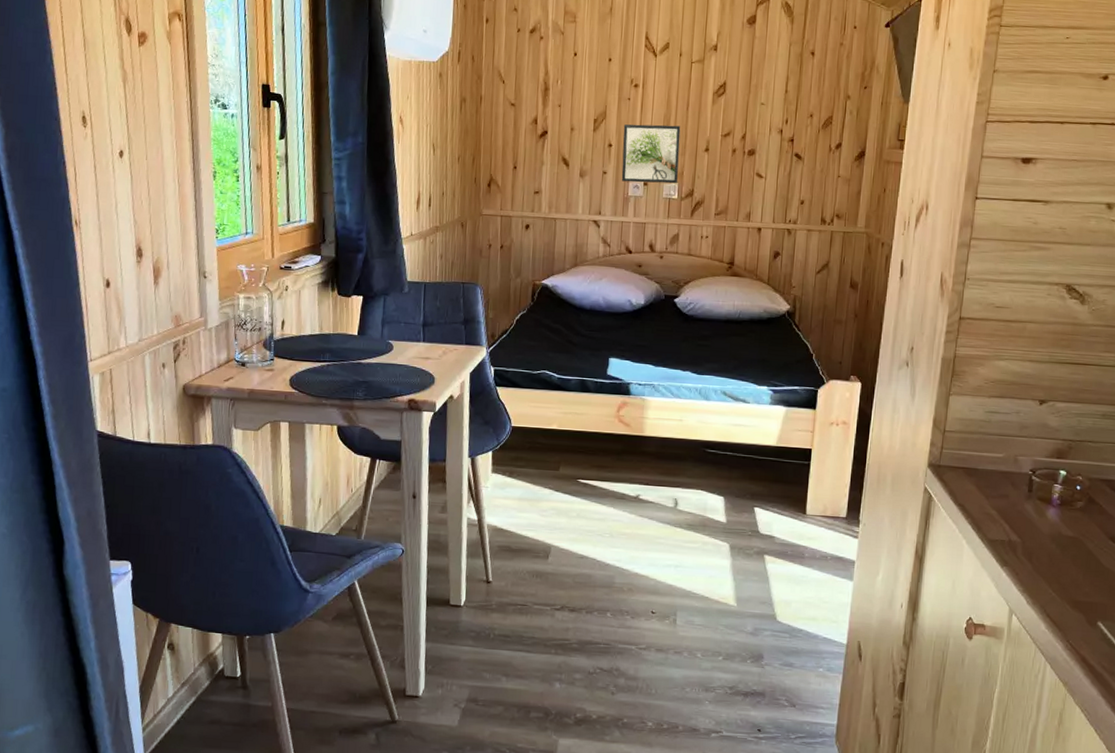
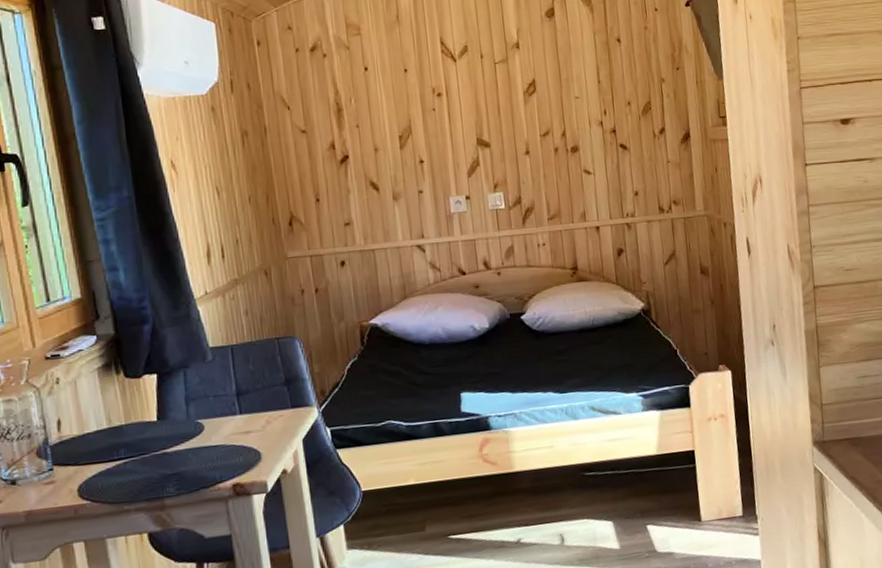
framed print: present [621,124,681,184] -> none [432,131,502,199]

